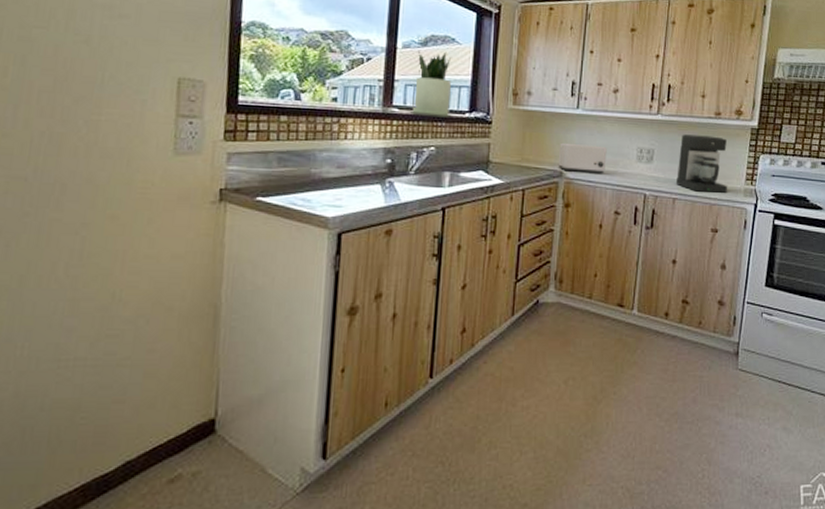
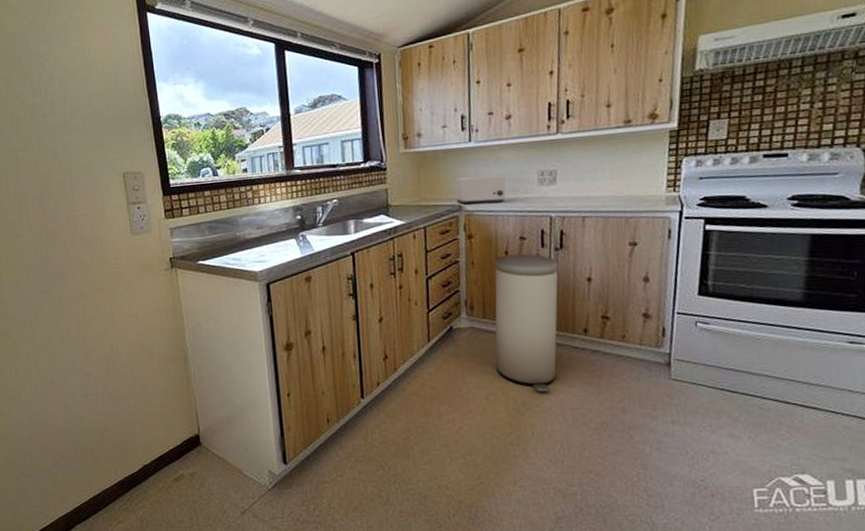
planter: present [409,51,452,118] -> none [308,109,349,174]
pedal bin: none [577,228,647,378] -> present [494,253,558,392]
coffee maker: present [675,134,728,194] -> none [583,146,646,207]

